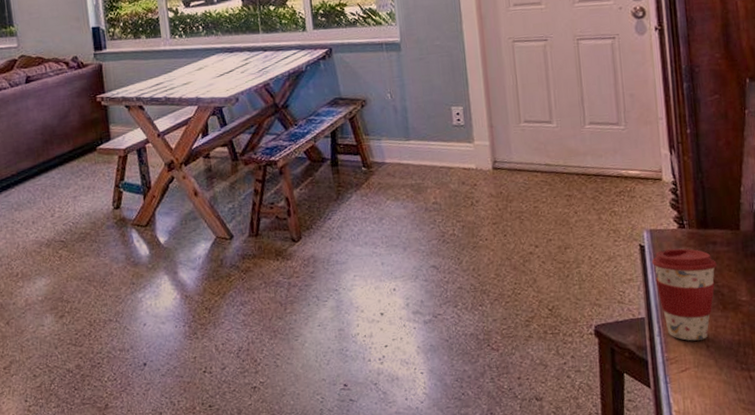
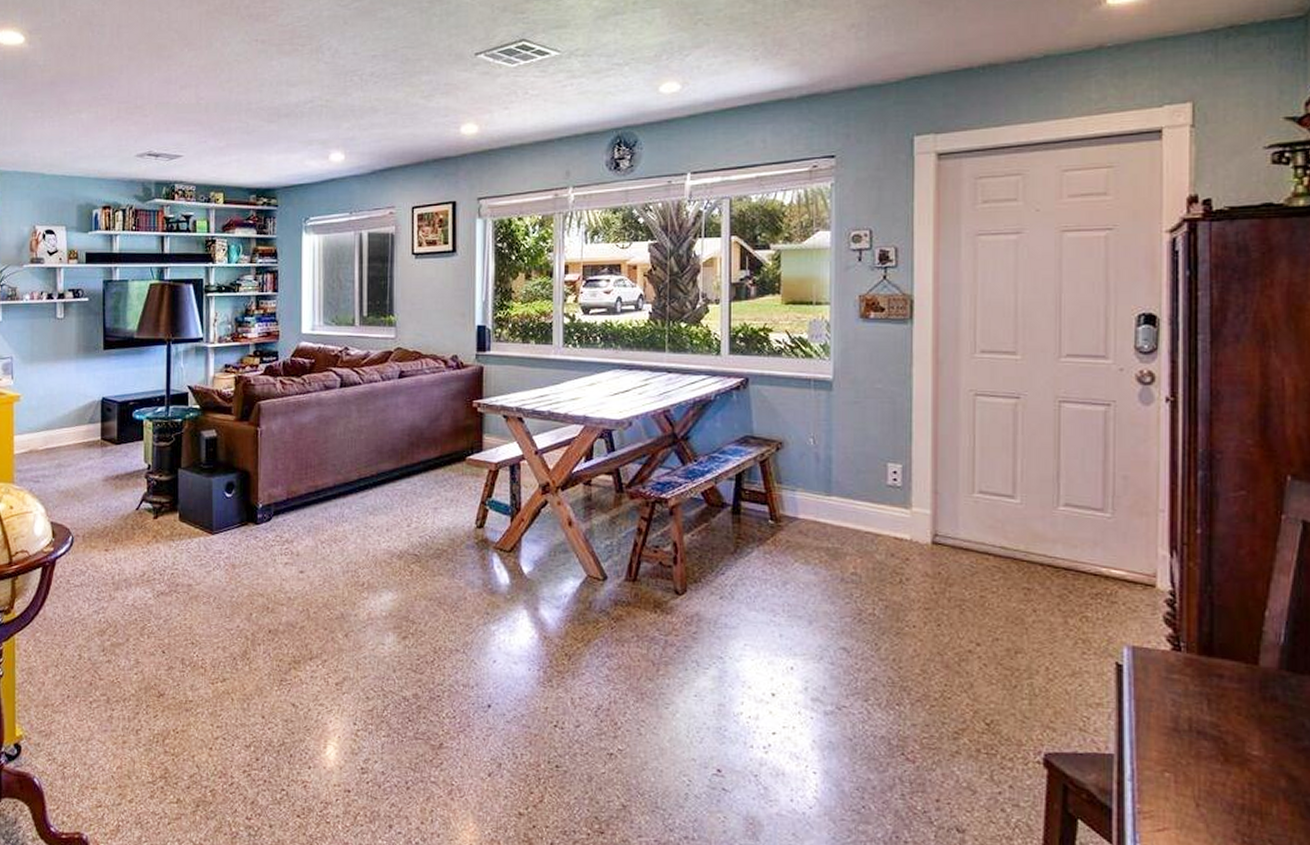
coffee cup: present [651,248,717,341] -> none [1130,673,1221,796]

